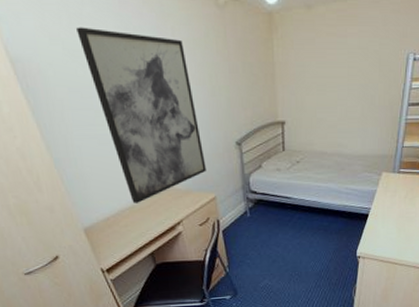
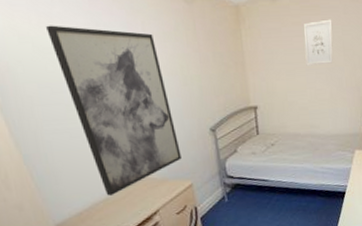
wall art: none [338,31,370,81] -> present [304,19,333,66]

